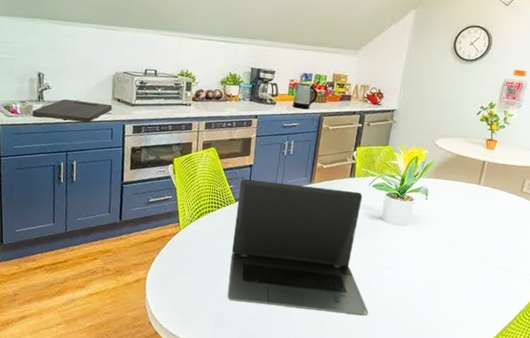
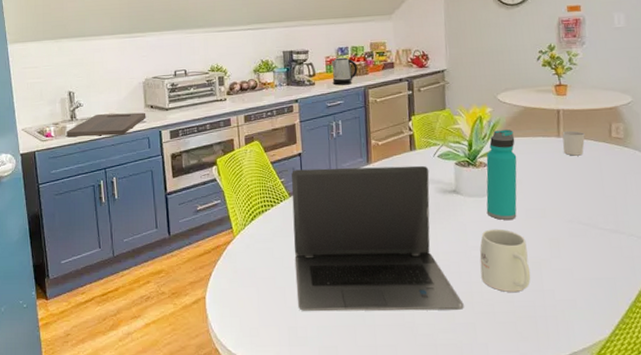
mug: none [387,254,431,308] -> present [479,229,531,293]
water bottle: none [403,171,442,249] -> present [486,130,517,220]
cup: none [479,180,501,203] -> present [562,130,585,156]

